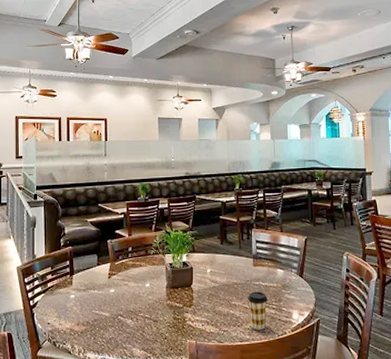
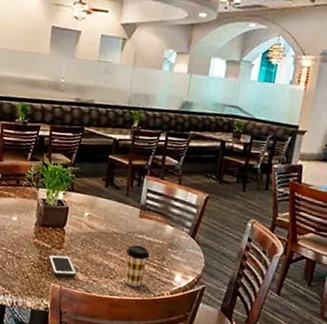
cell phone: none [181,312,209,332] -> present [48,254,77,277]

